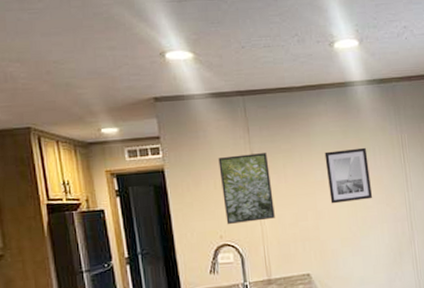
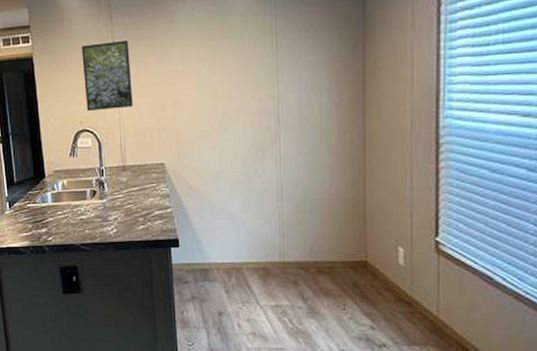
wall art: present [324,147,373,204] -> none [187,34,237,94]

